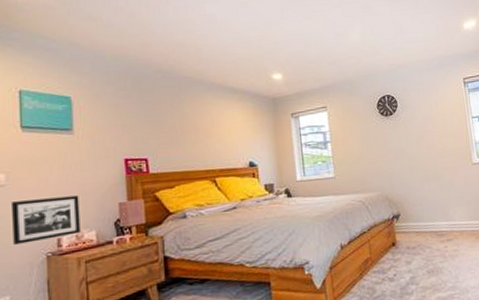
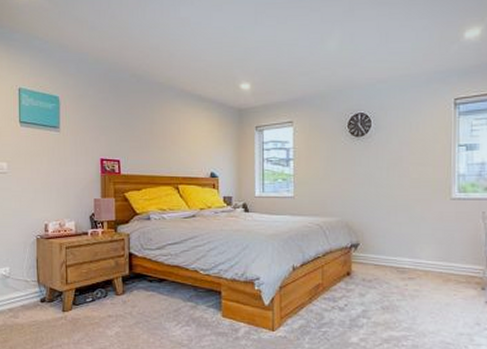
picture frame: present [12,195,81,245] -> none [12,188,63,225]

